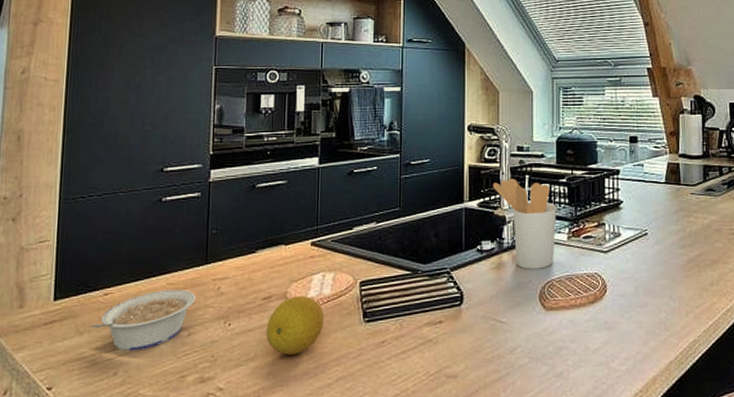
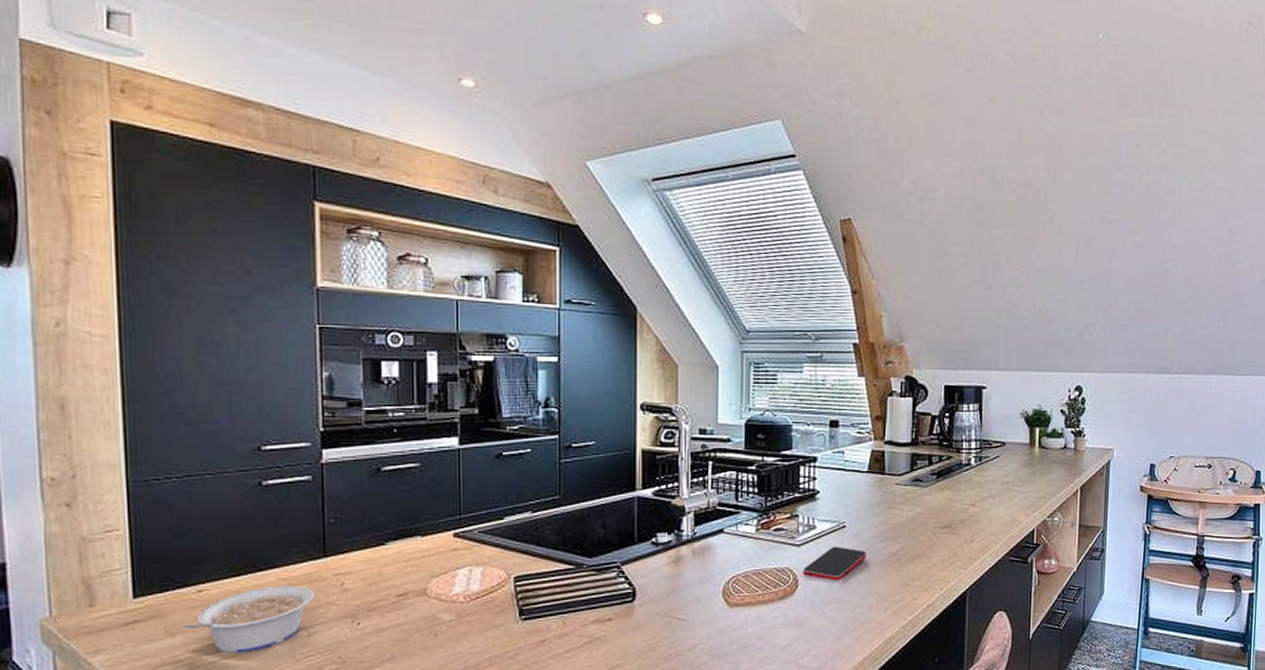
lemon: present [266,296,325,355] -> none [403,592,474,656]
utensil holder: present [492,178,557,269] -> none [669,464,744,564]
smartphone: none [610,252,667,286] -> present [802,546,866,581]

